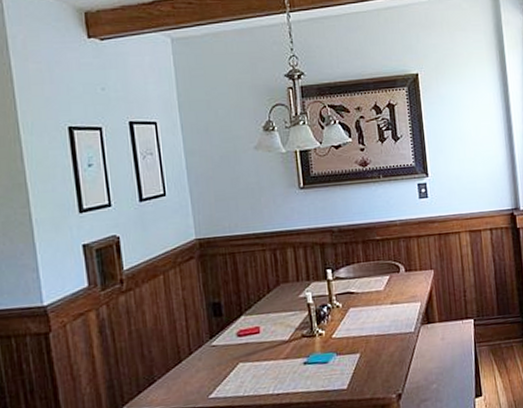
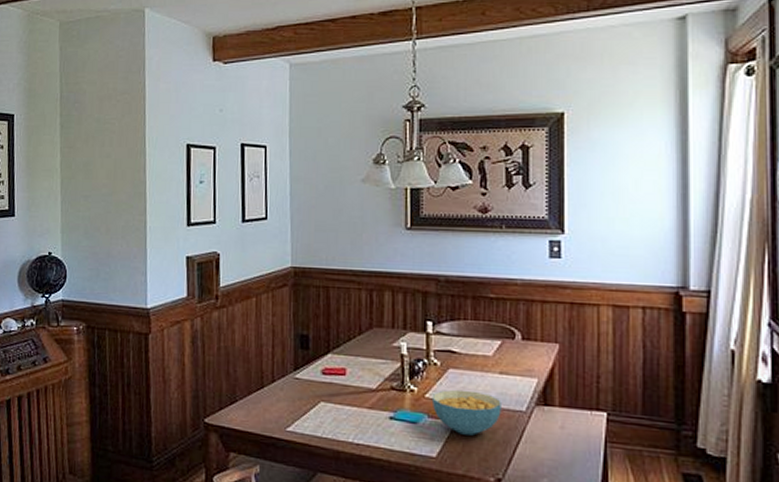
cereal bowl: none [337,323,396,364] -> present [431,389,501,436]

